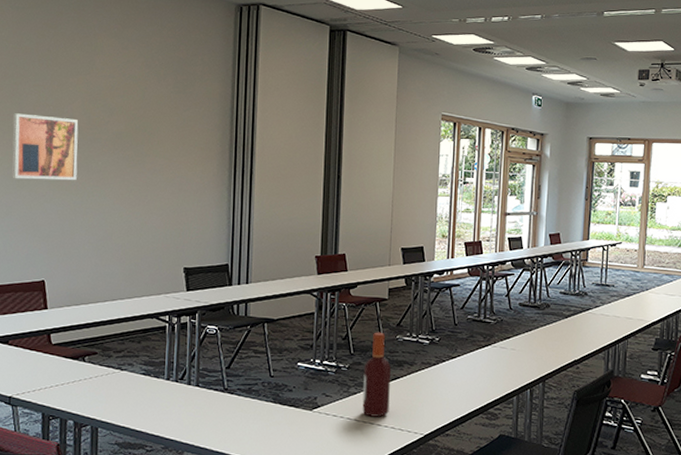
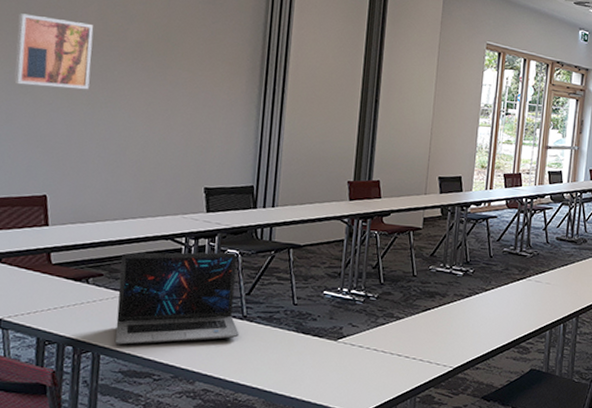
laptop: none [110,328,222,418] -> present [115,252,239,345]
bottle: present [362,332,391,417] -> none [390,262,422,349]

